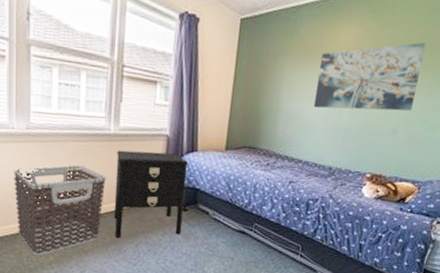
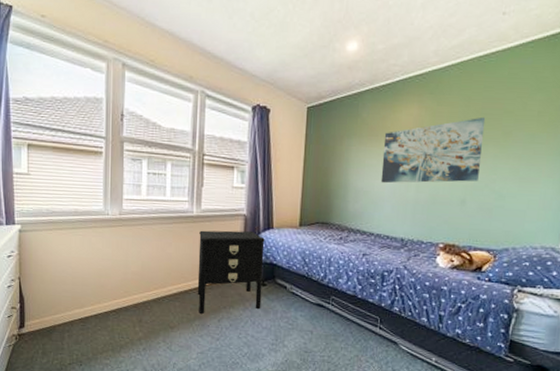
clothes hamper: present [14,165,106,256] -> none [107,245,190,333]

